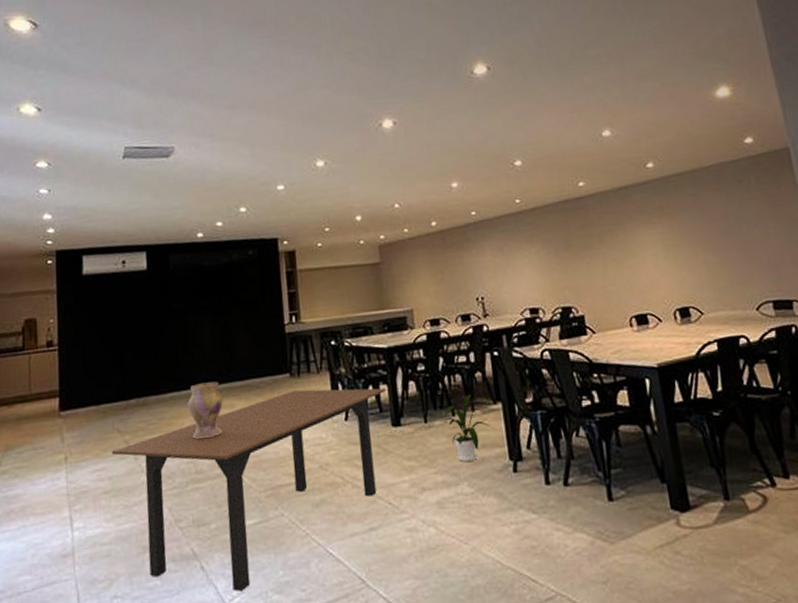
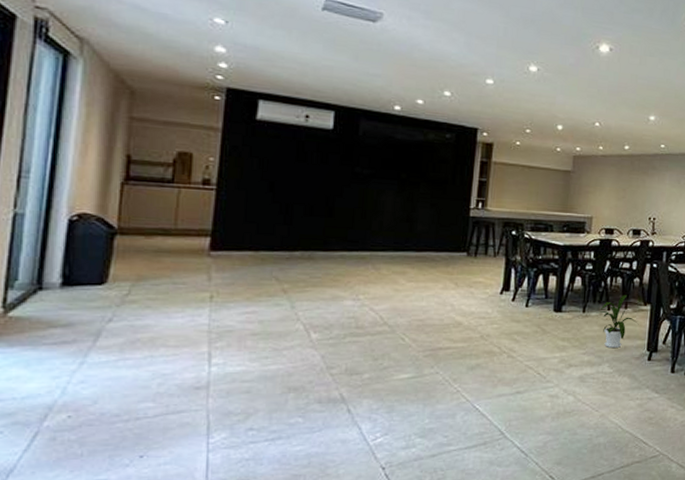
dining table: present [111,388,386,591] -> none [265,268,554,433]
vase: present [187,381,224,439] -> none [357,247,396,299]

